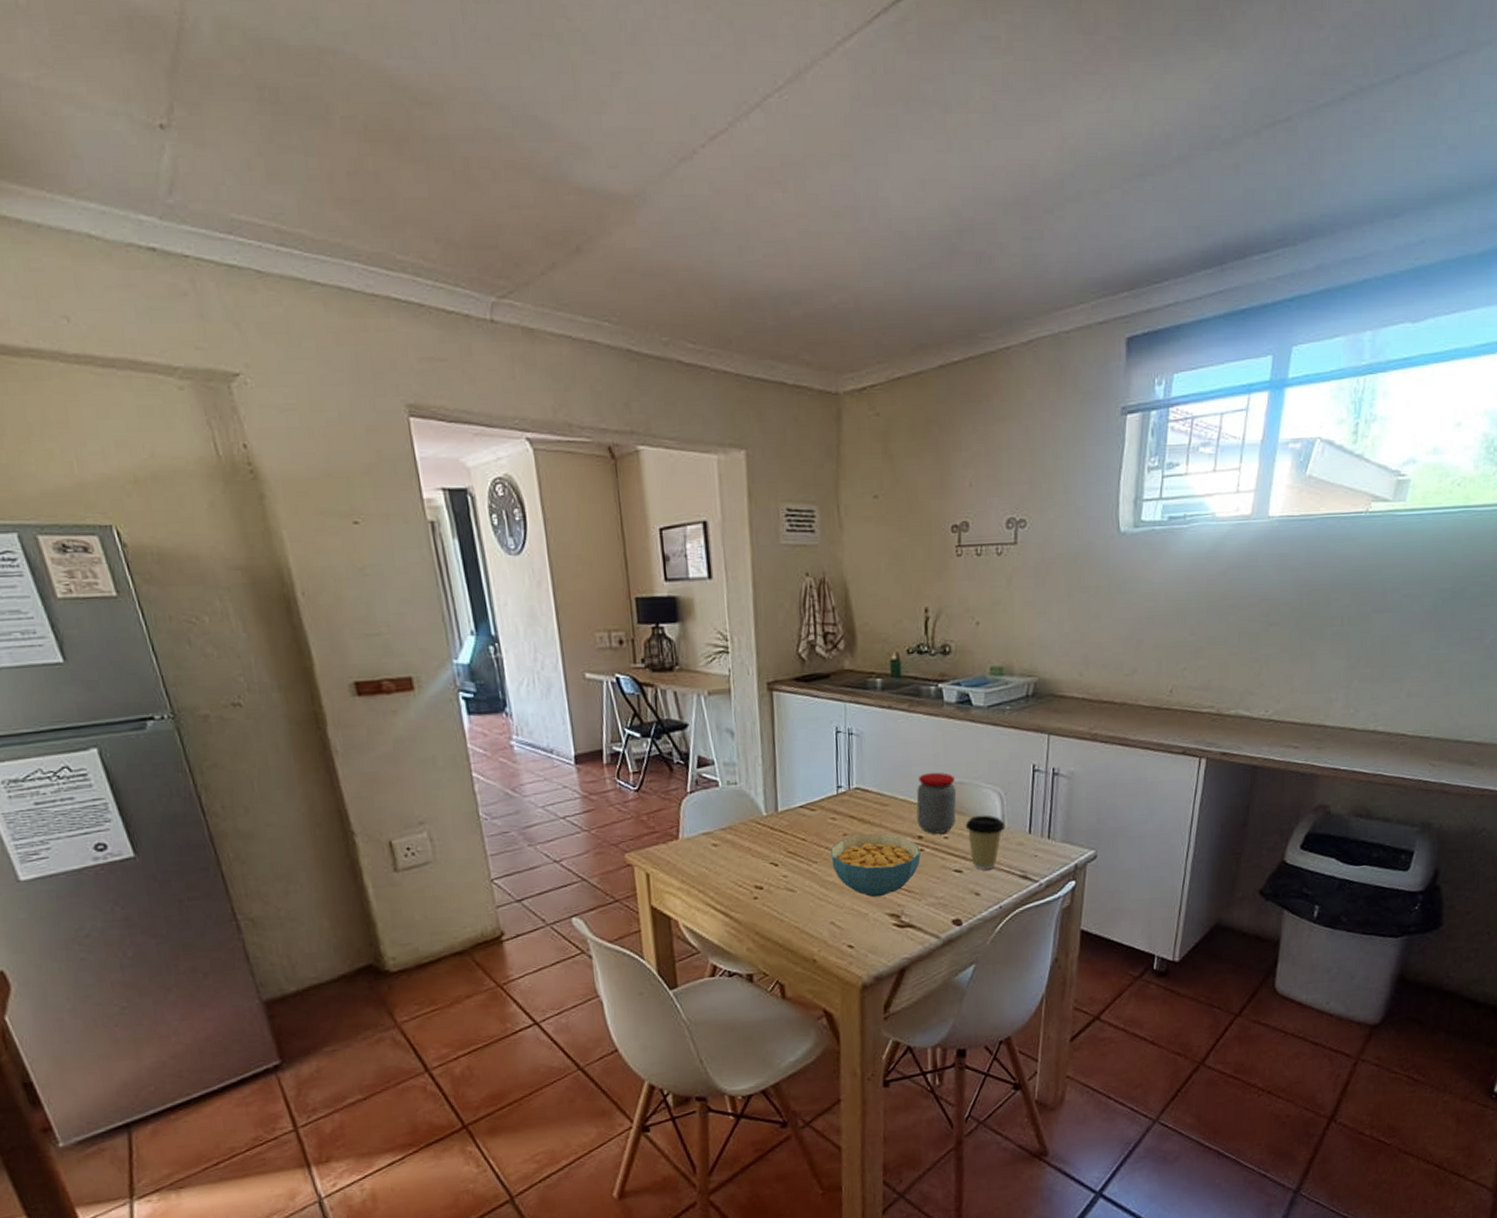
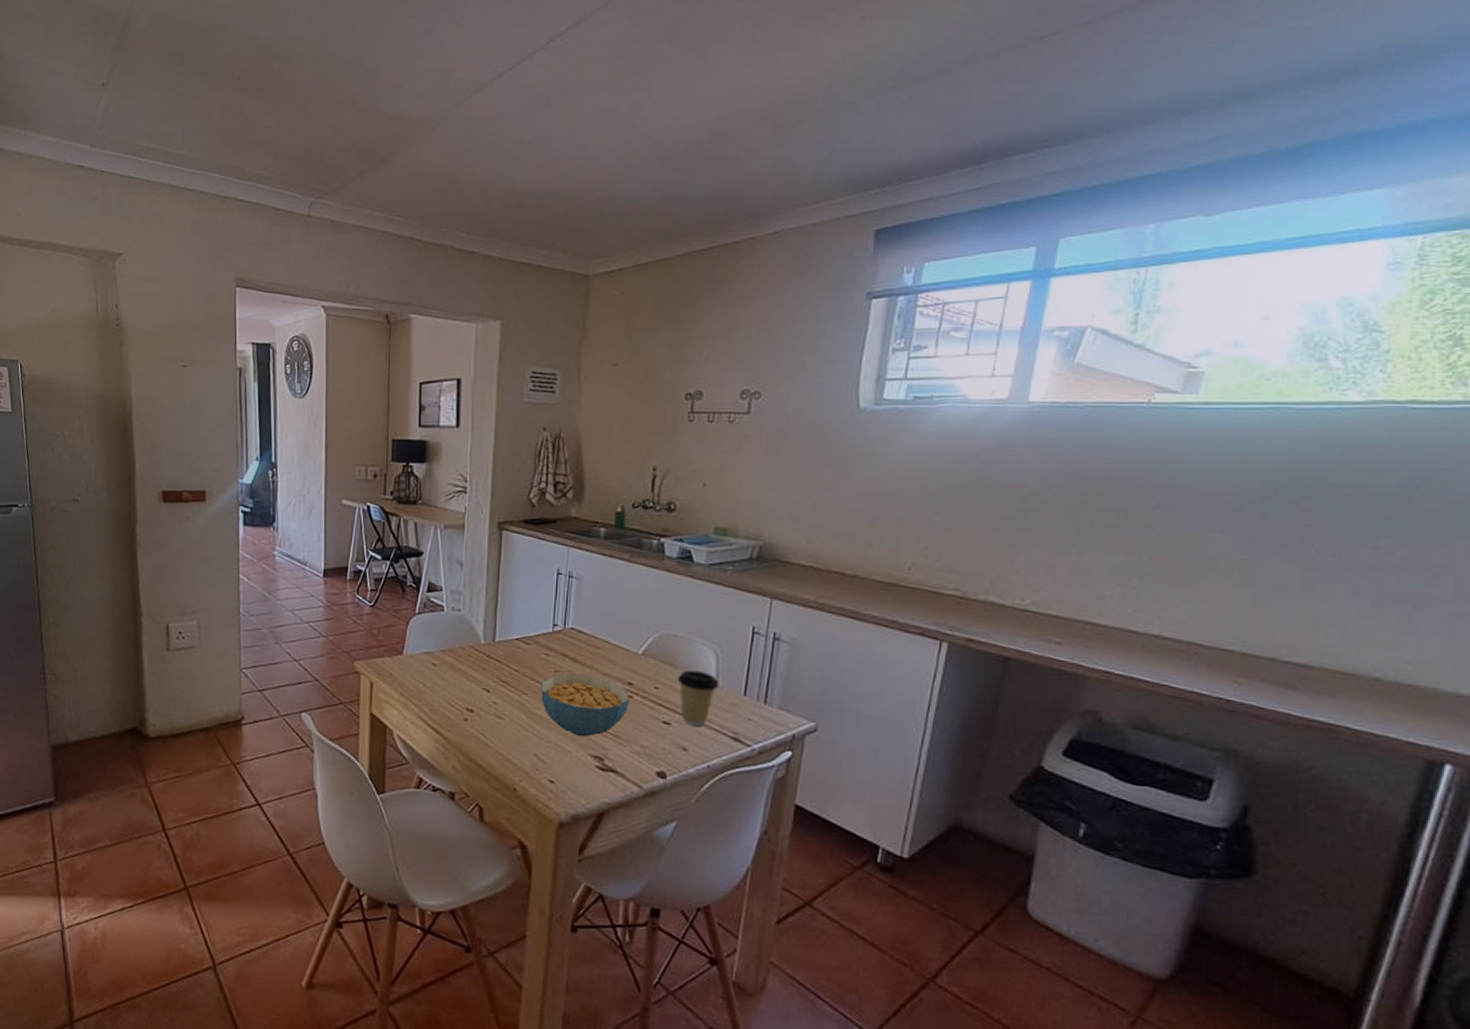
jar: present [916,772,957,834] -> none [629,622,671,683]

